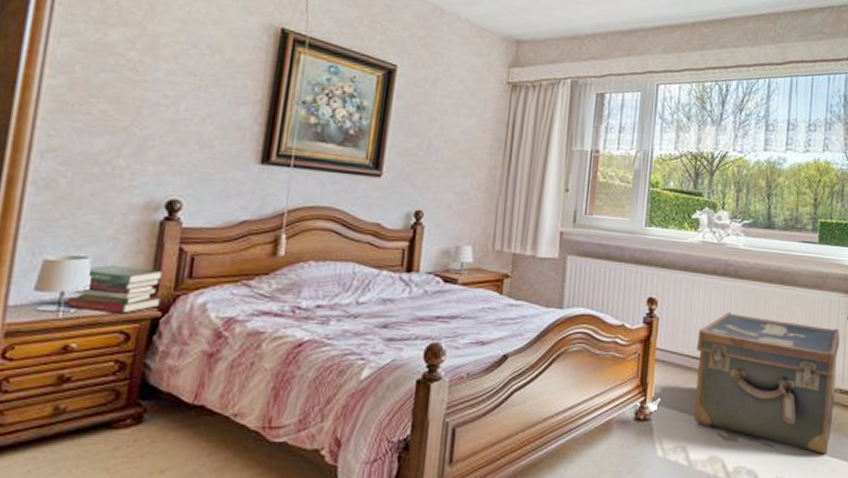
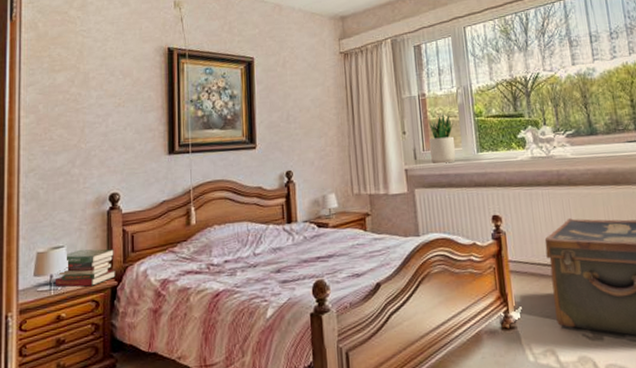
planter: none [592,176,625,233] -> present [428,113,456,165]

